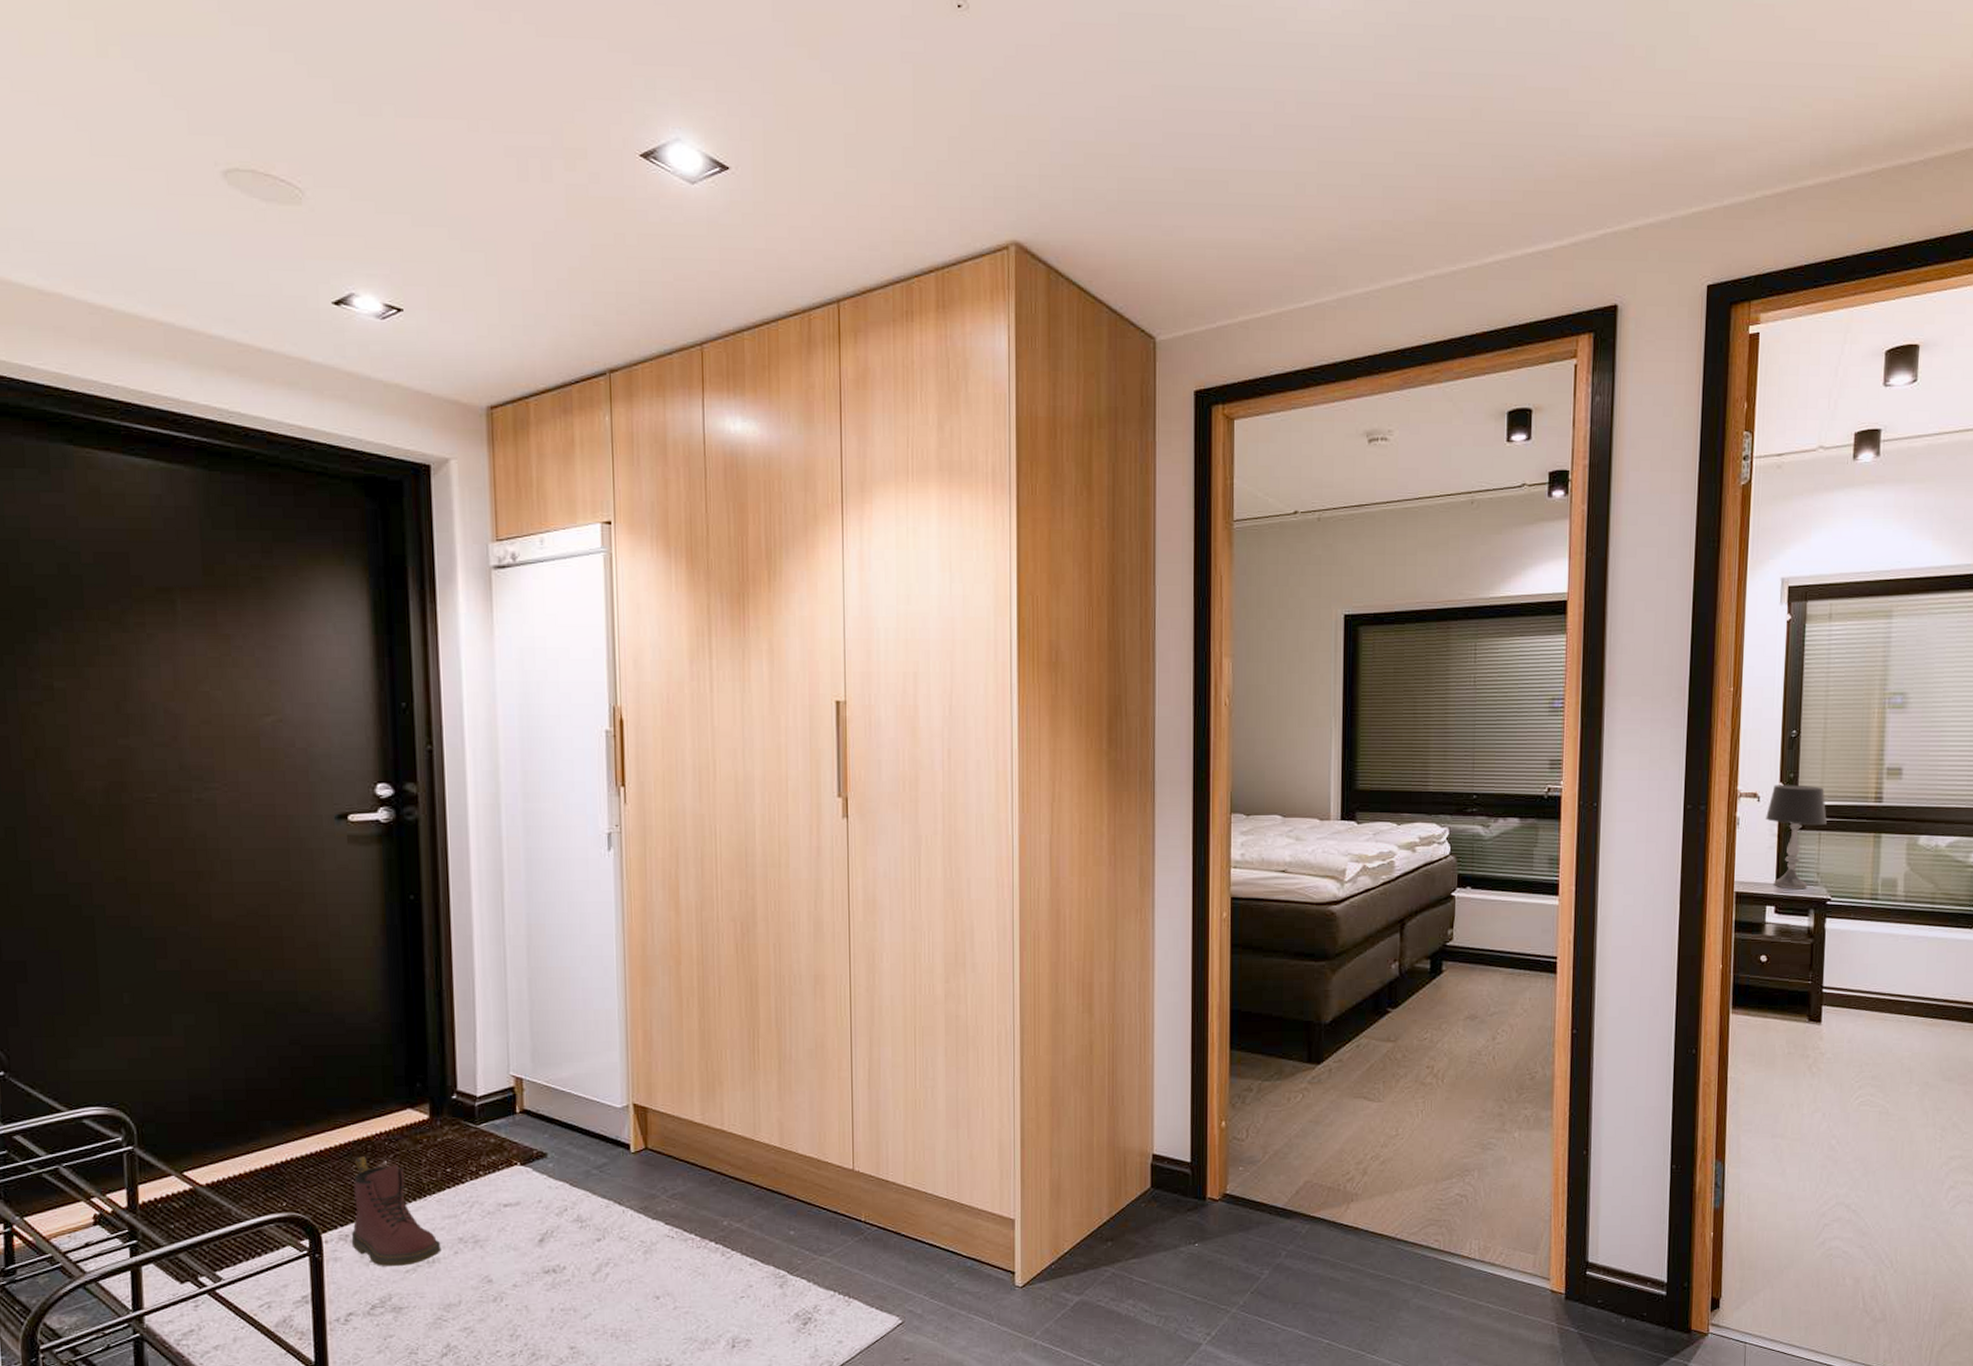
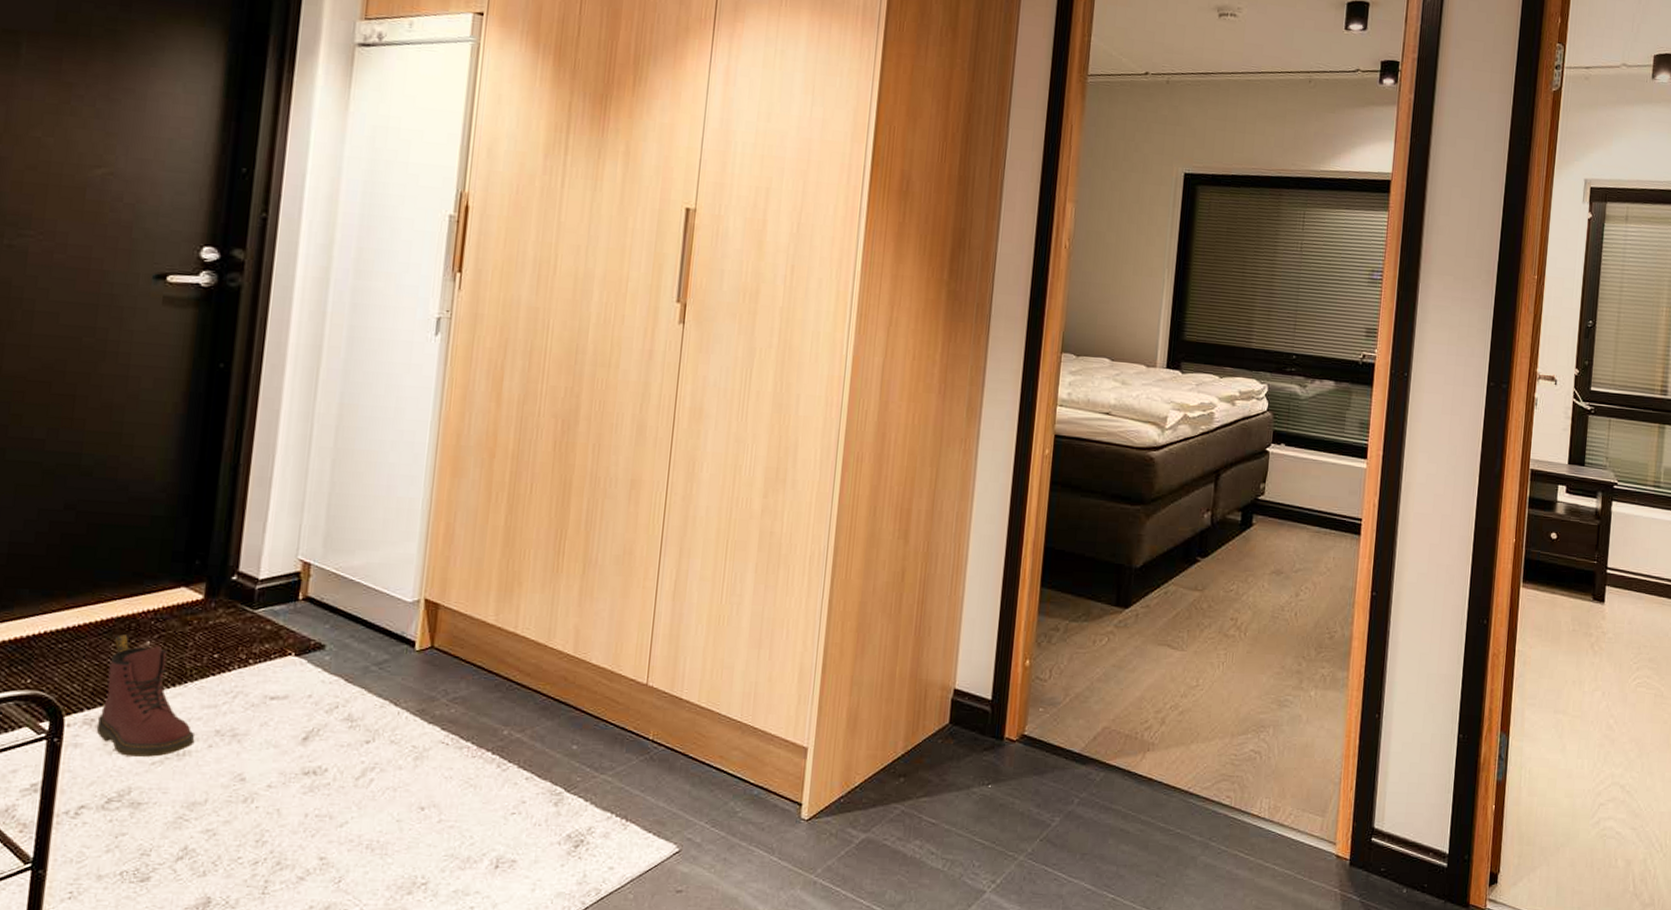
table lamp: present [1765,785,1827,890] -> none [1560,370,1617,472]

